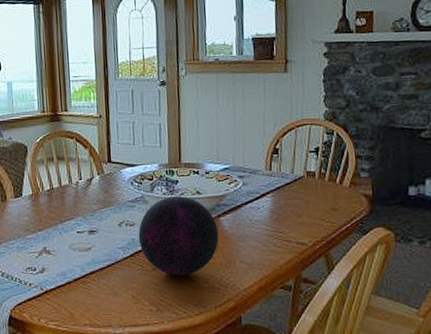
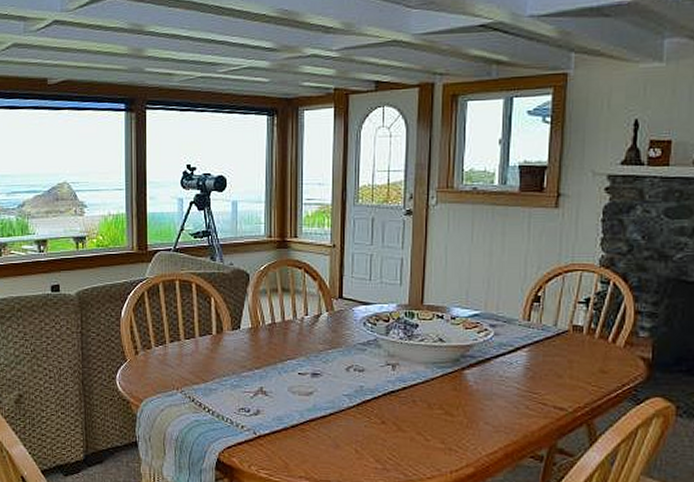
decorative orb: present [138,195,219,276] -> none [367,341,462,433]

